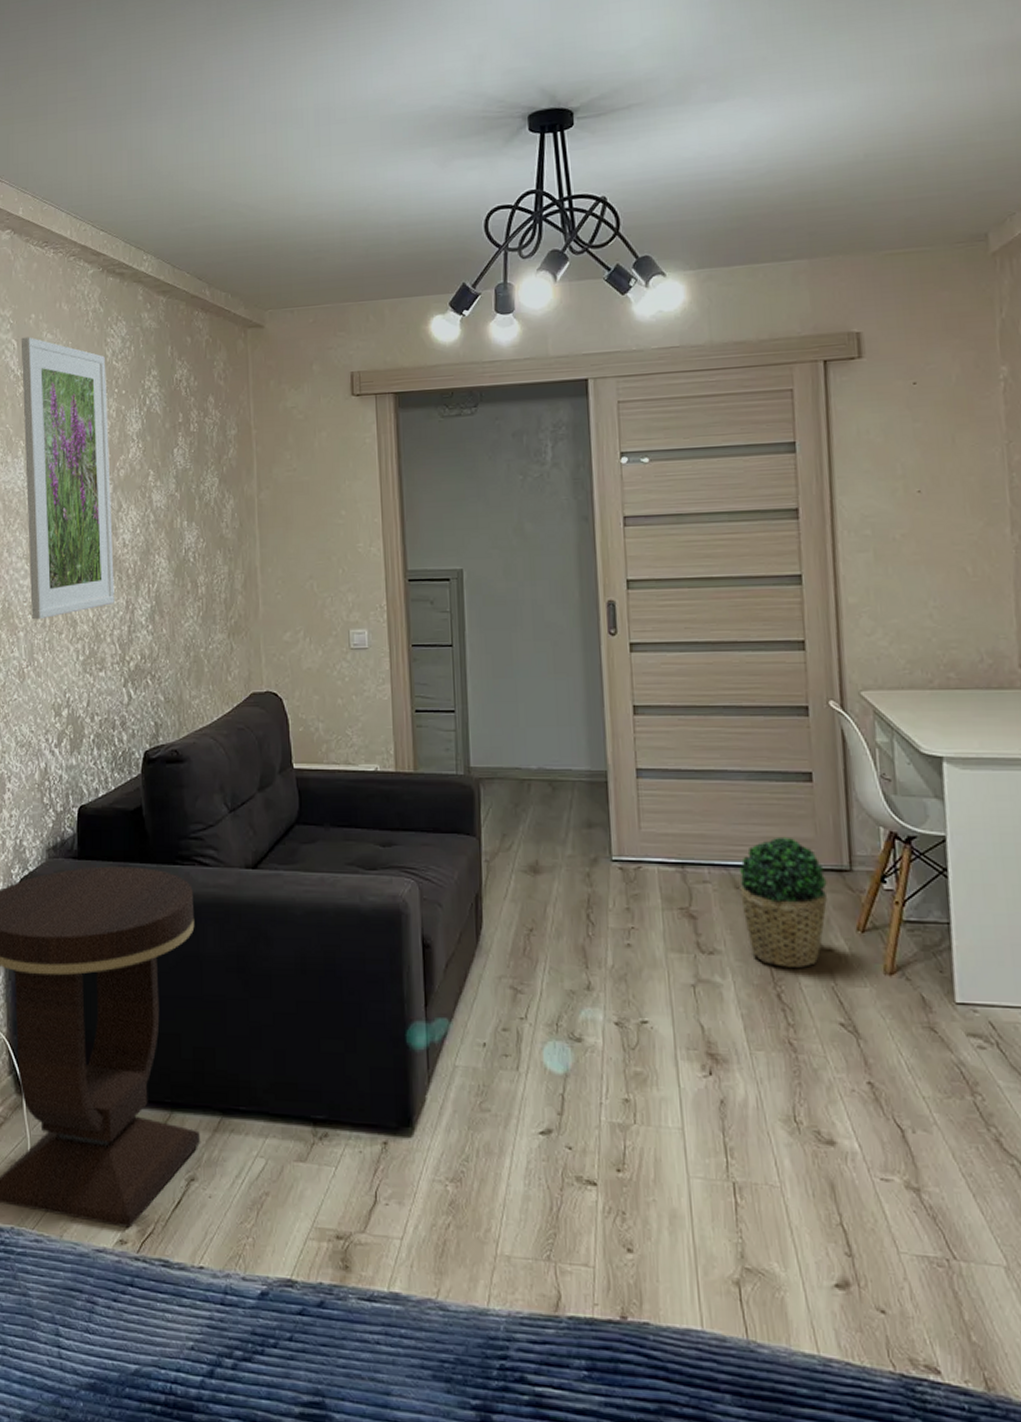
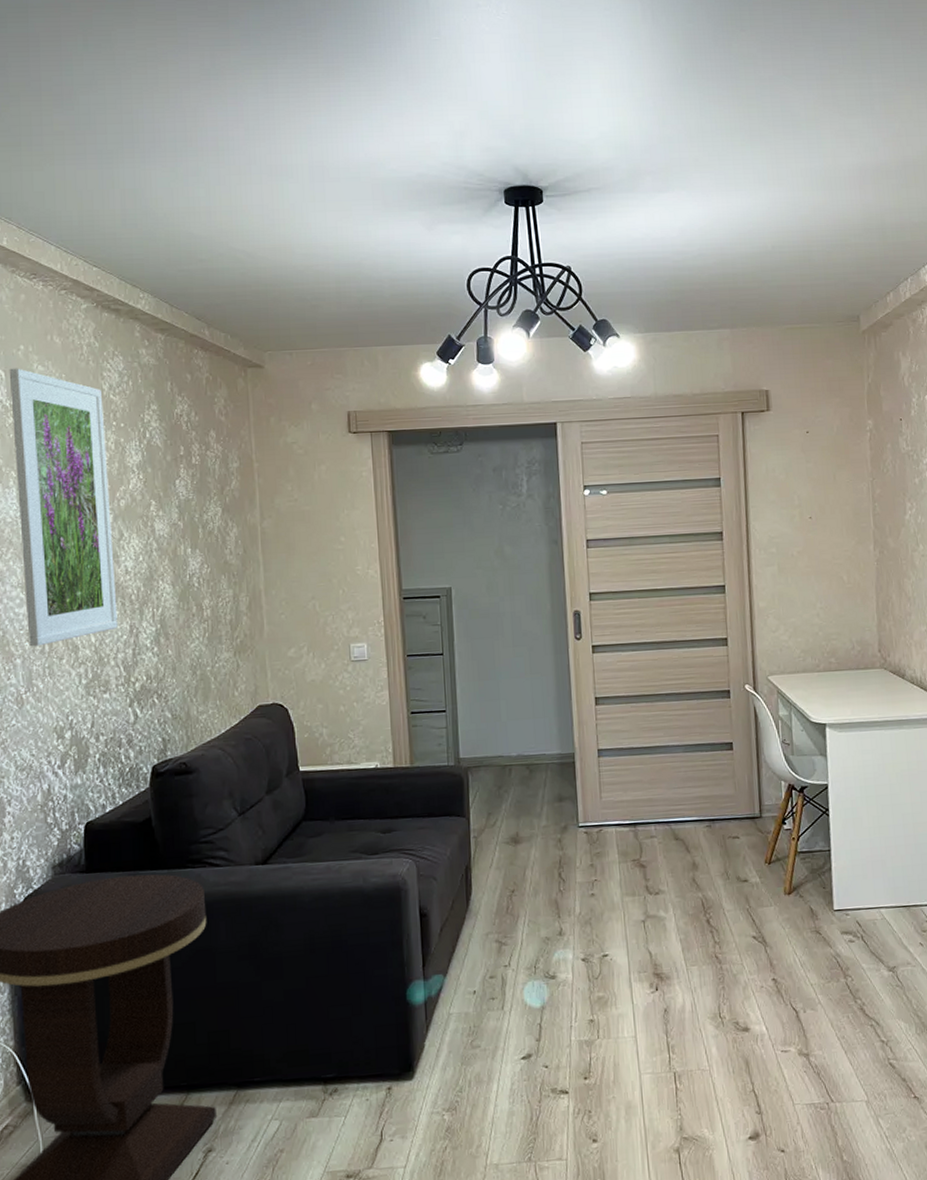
potted plant: present [738,836,828,968] -> none [678,795,744,898]

